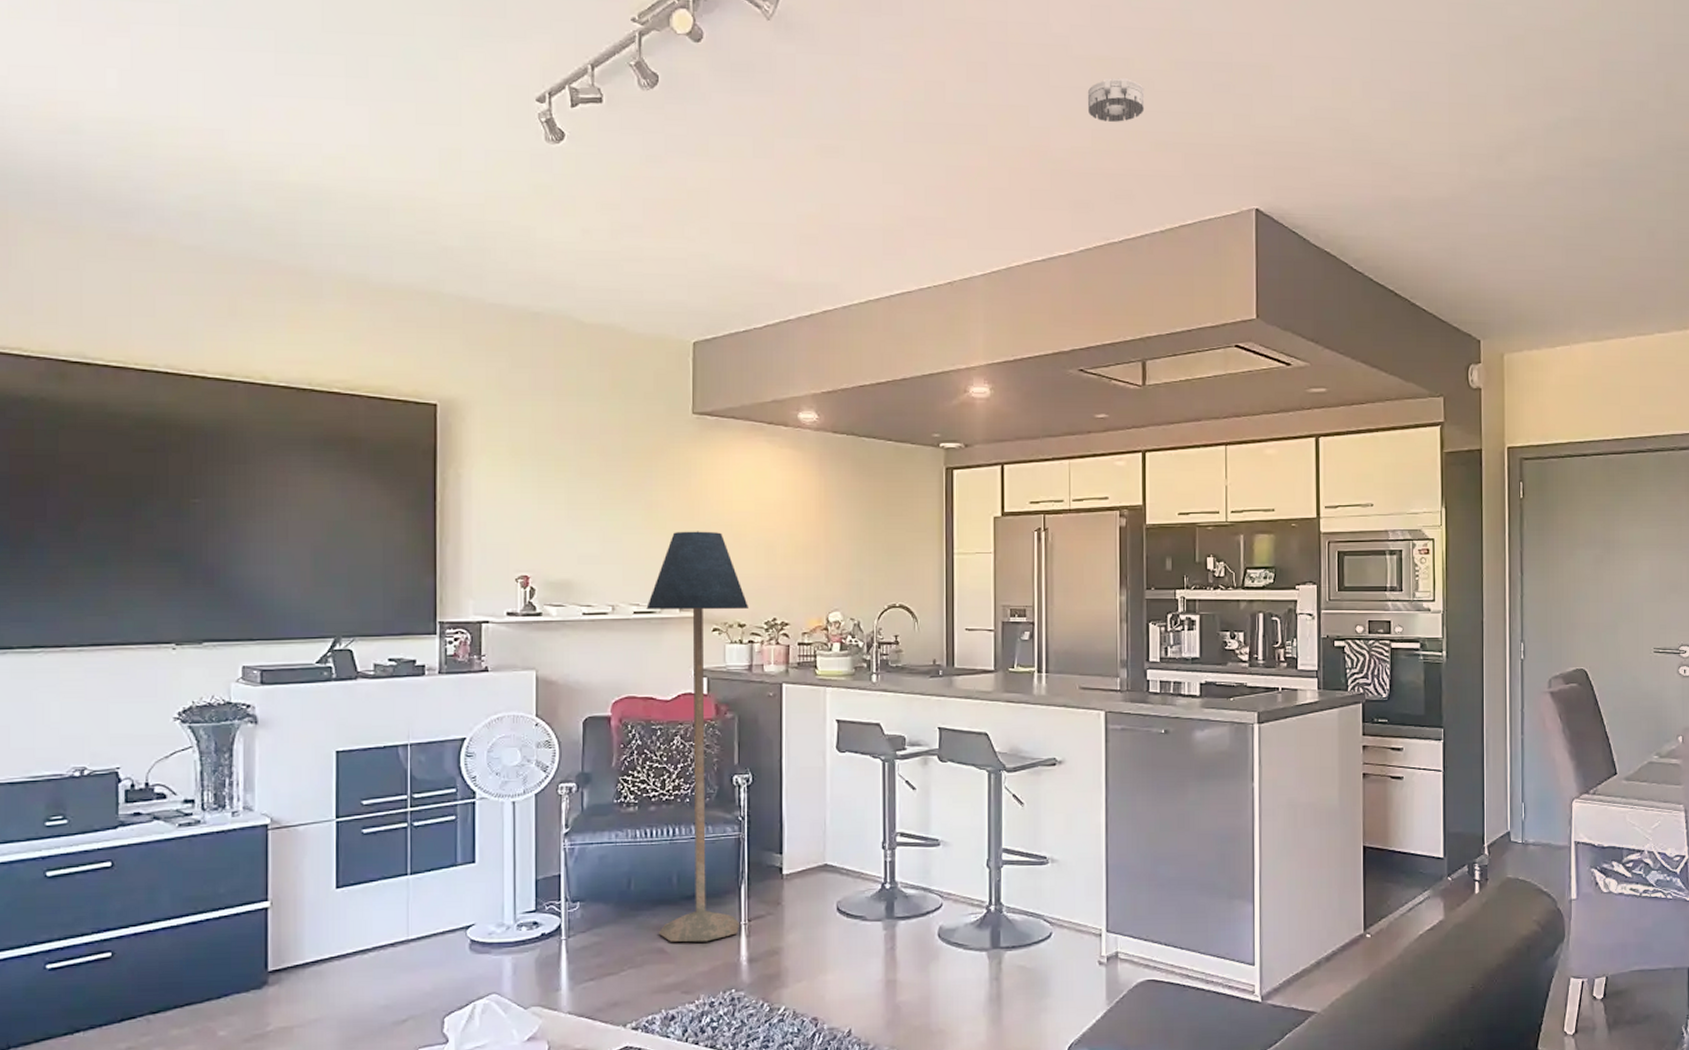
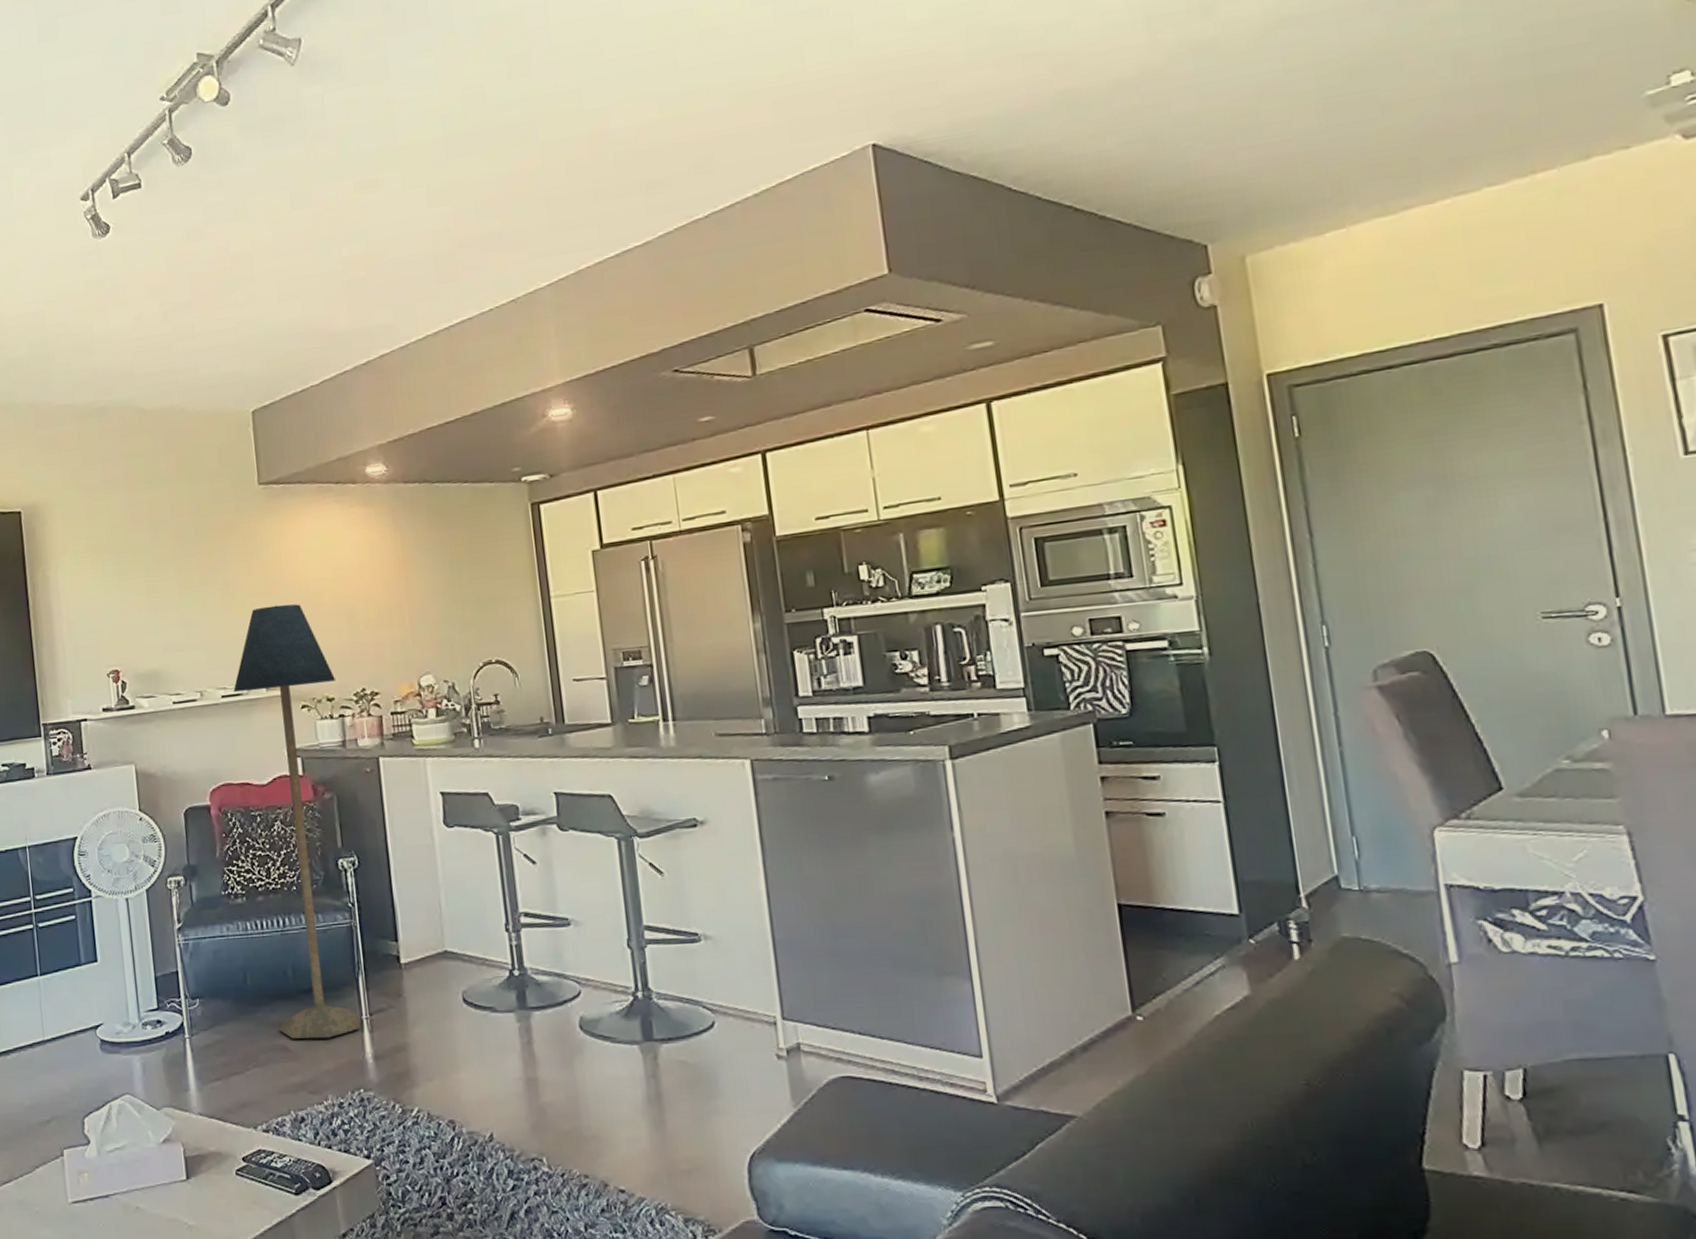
smoke detector: present [1087,78,1145,122] -> none [647,31,718,86]

